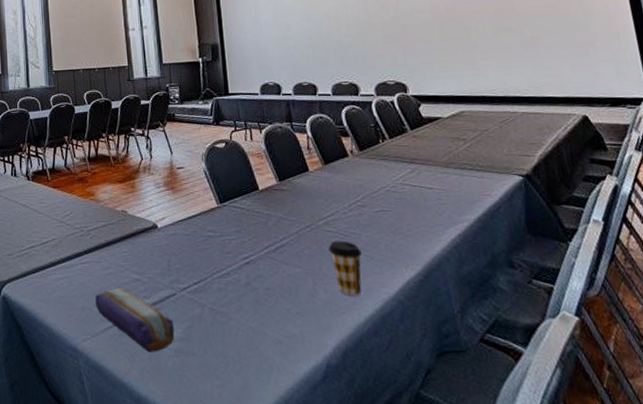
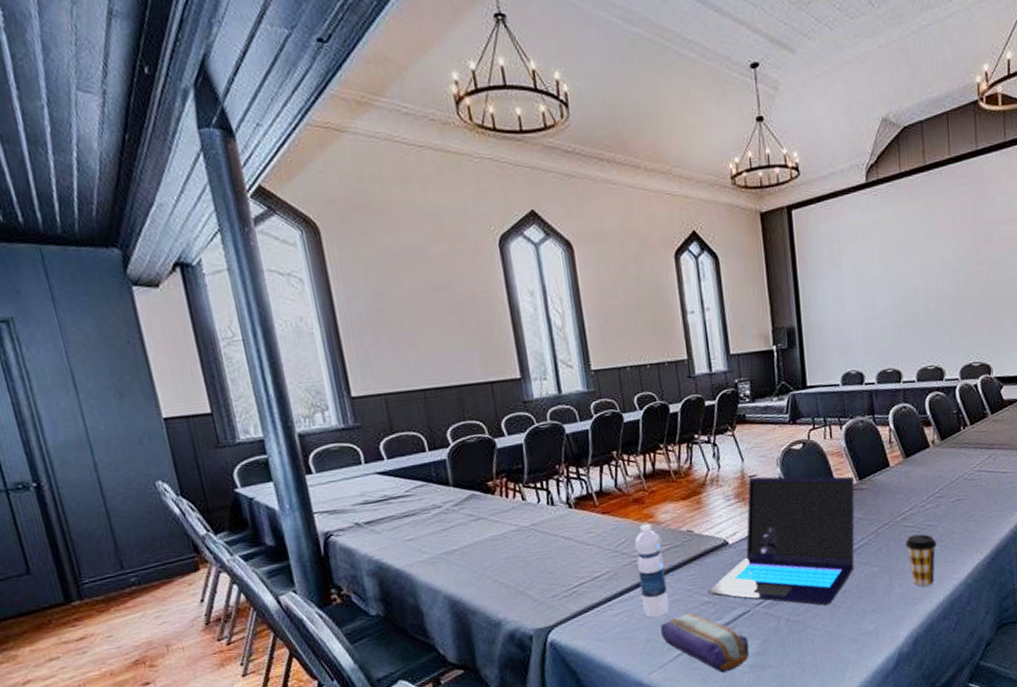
water bottle: none [77,200,104,287] -> present [634,523,669,618]
laptop: none [137,169,277,300] -> present [707,476,855,606]

